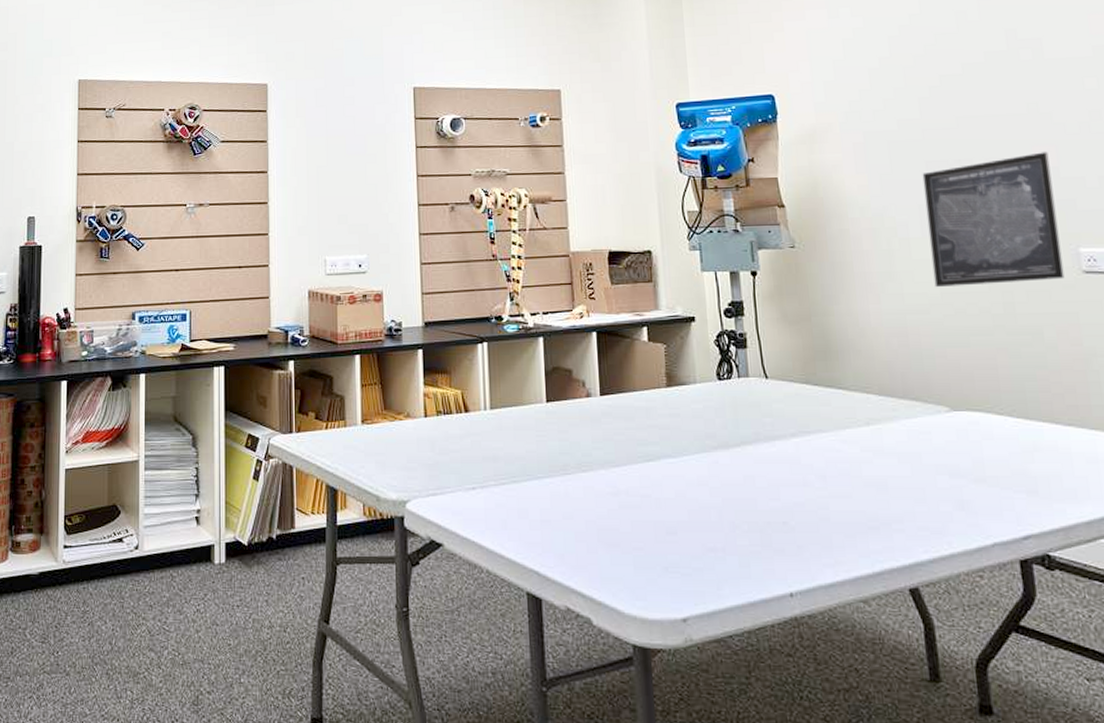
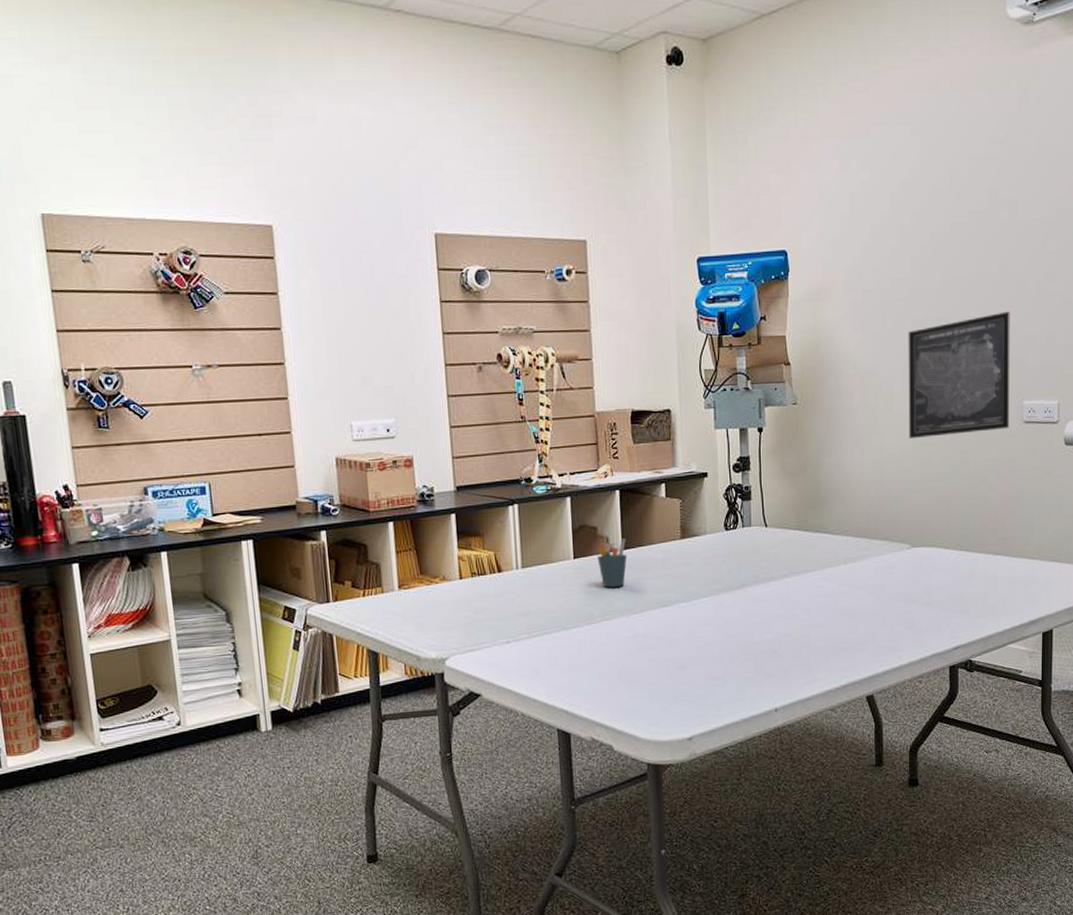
pen holder: none [572,384,606,436] -> present [597,539,627,588]

